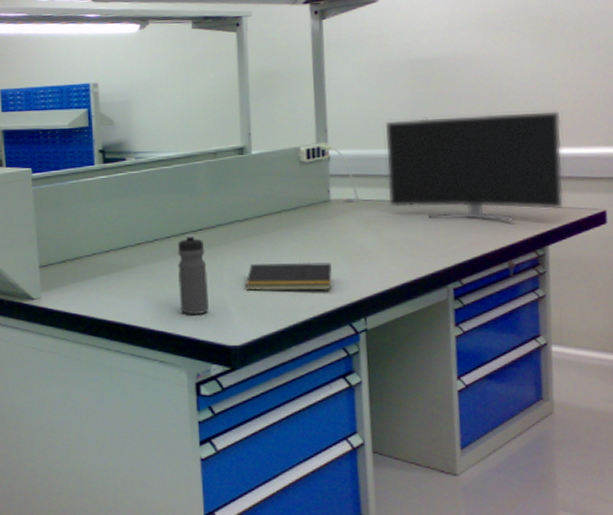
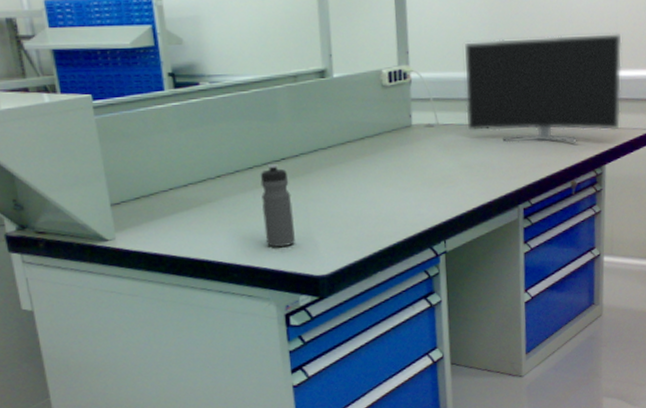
notepad: present [245,262,333,292] -> none [330,188,415,220]

